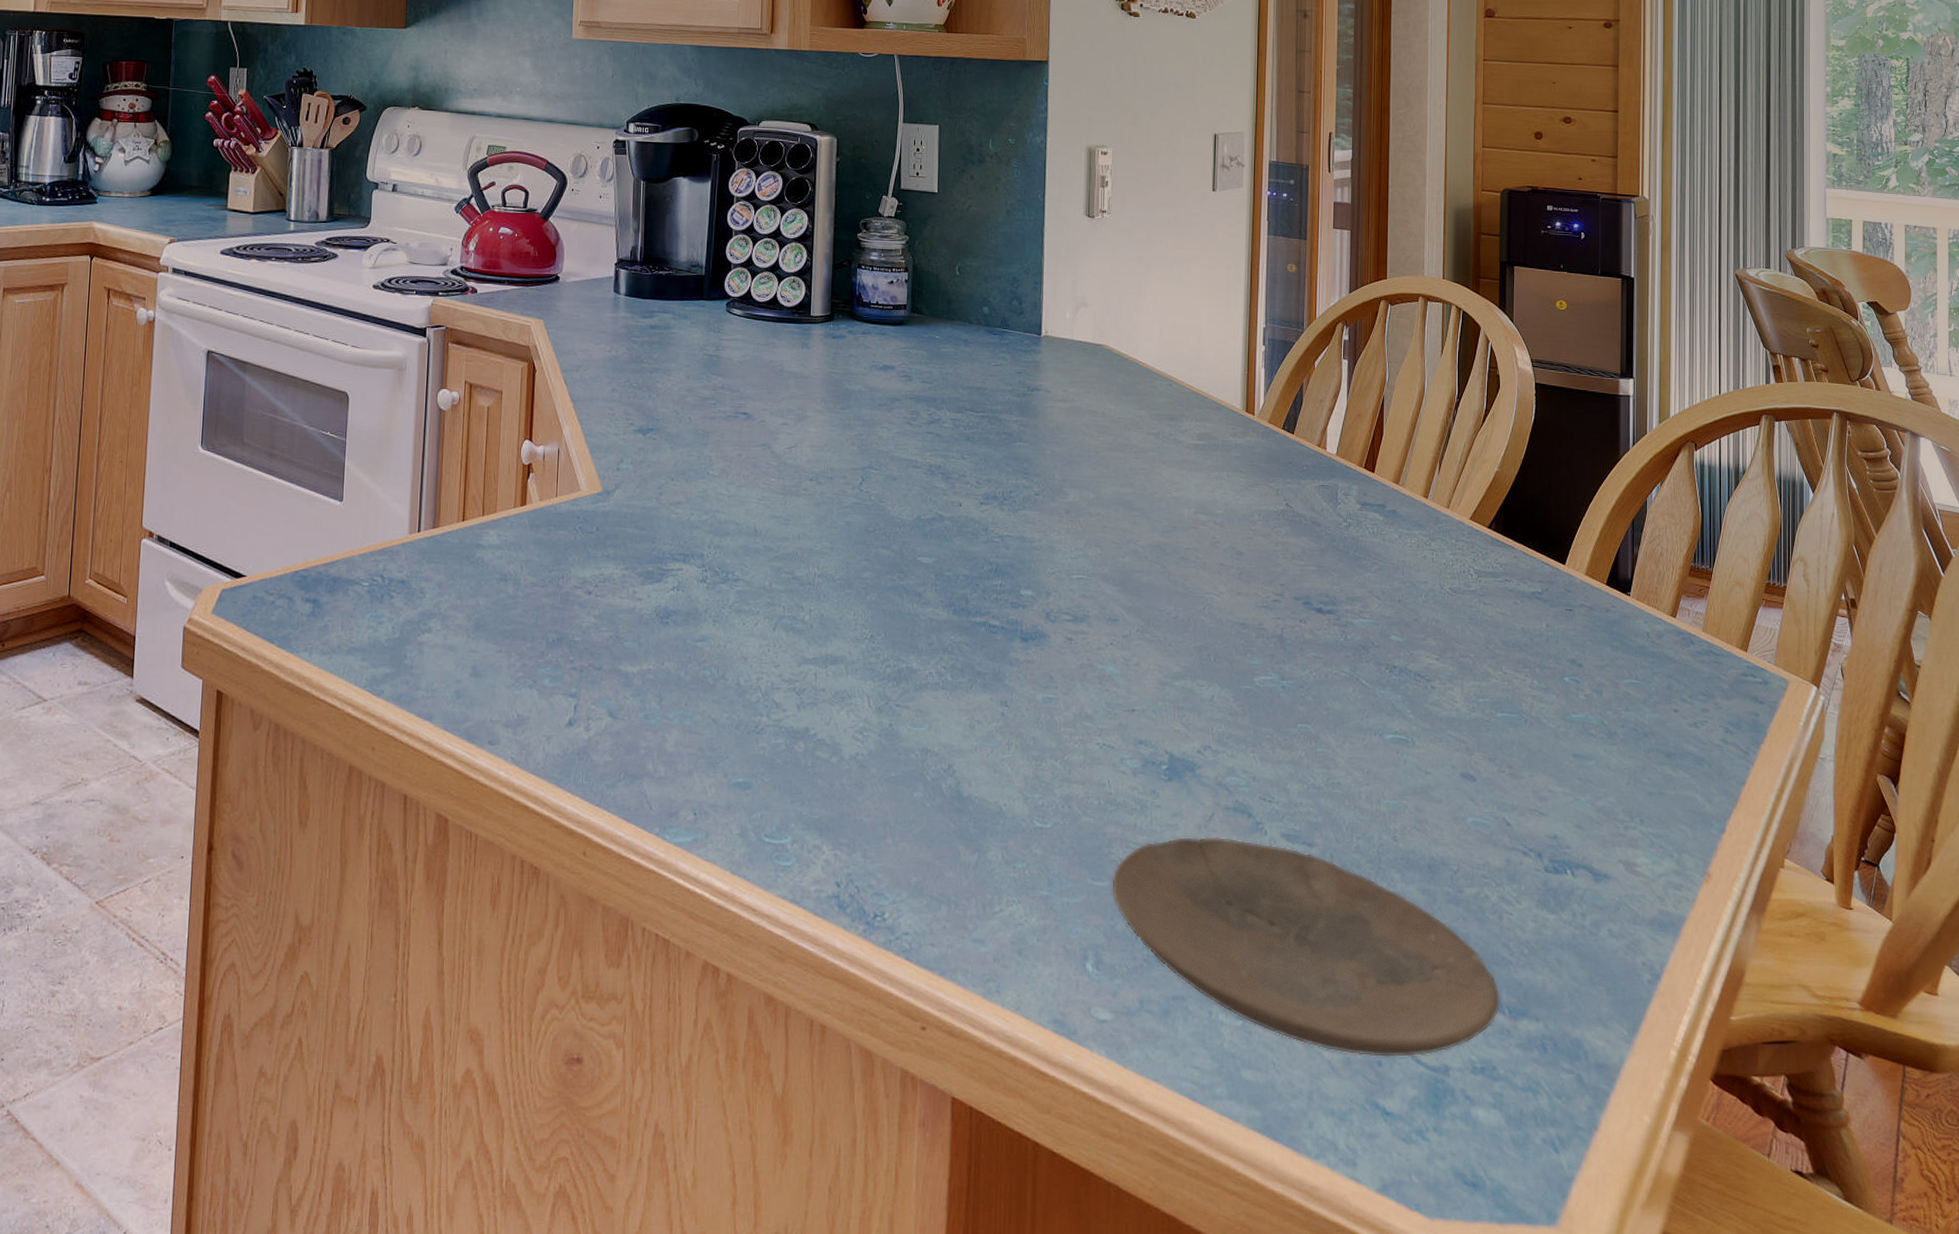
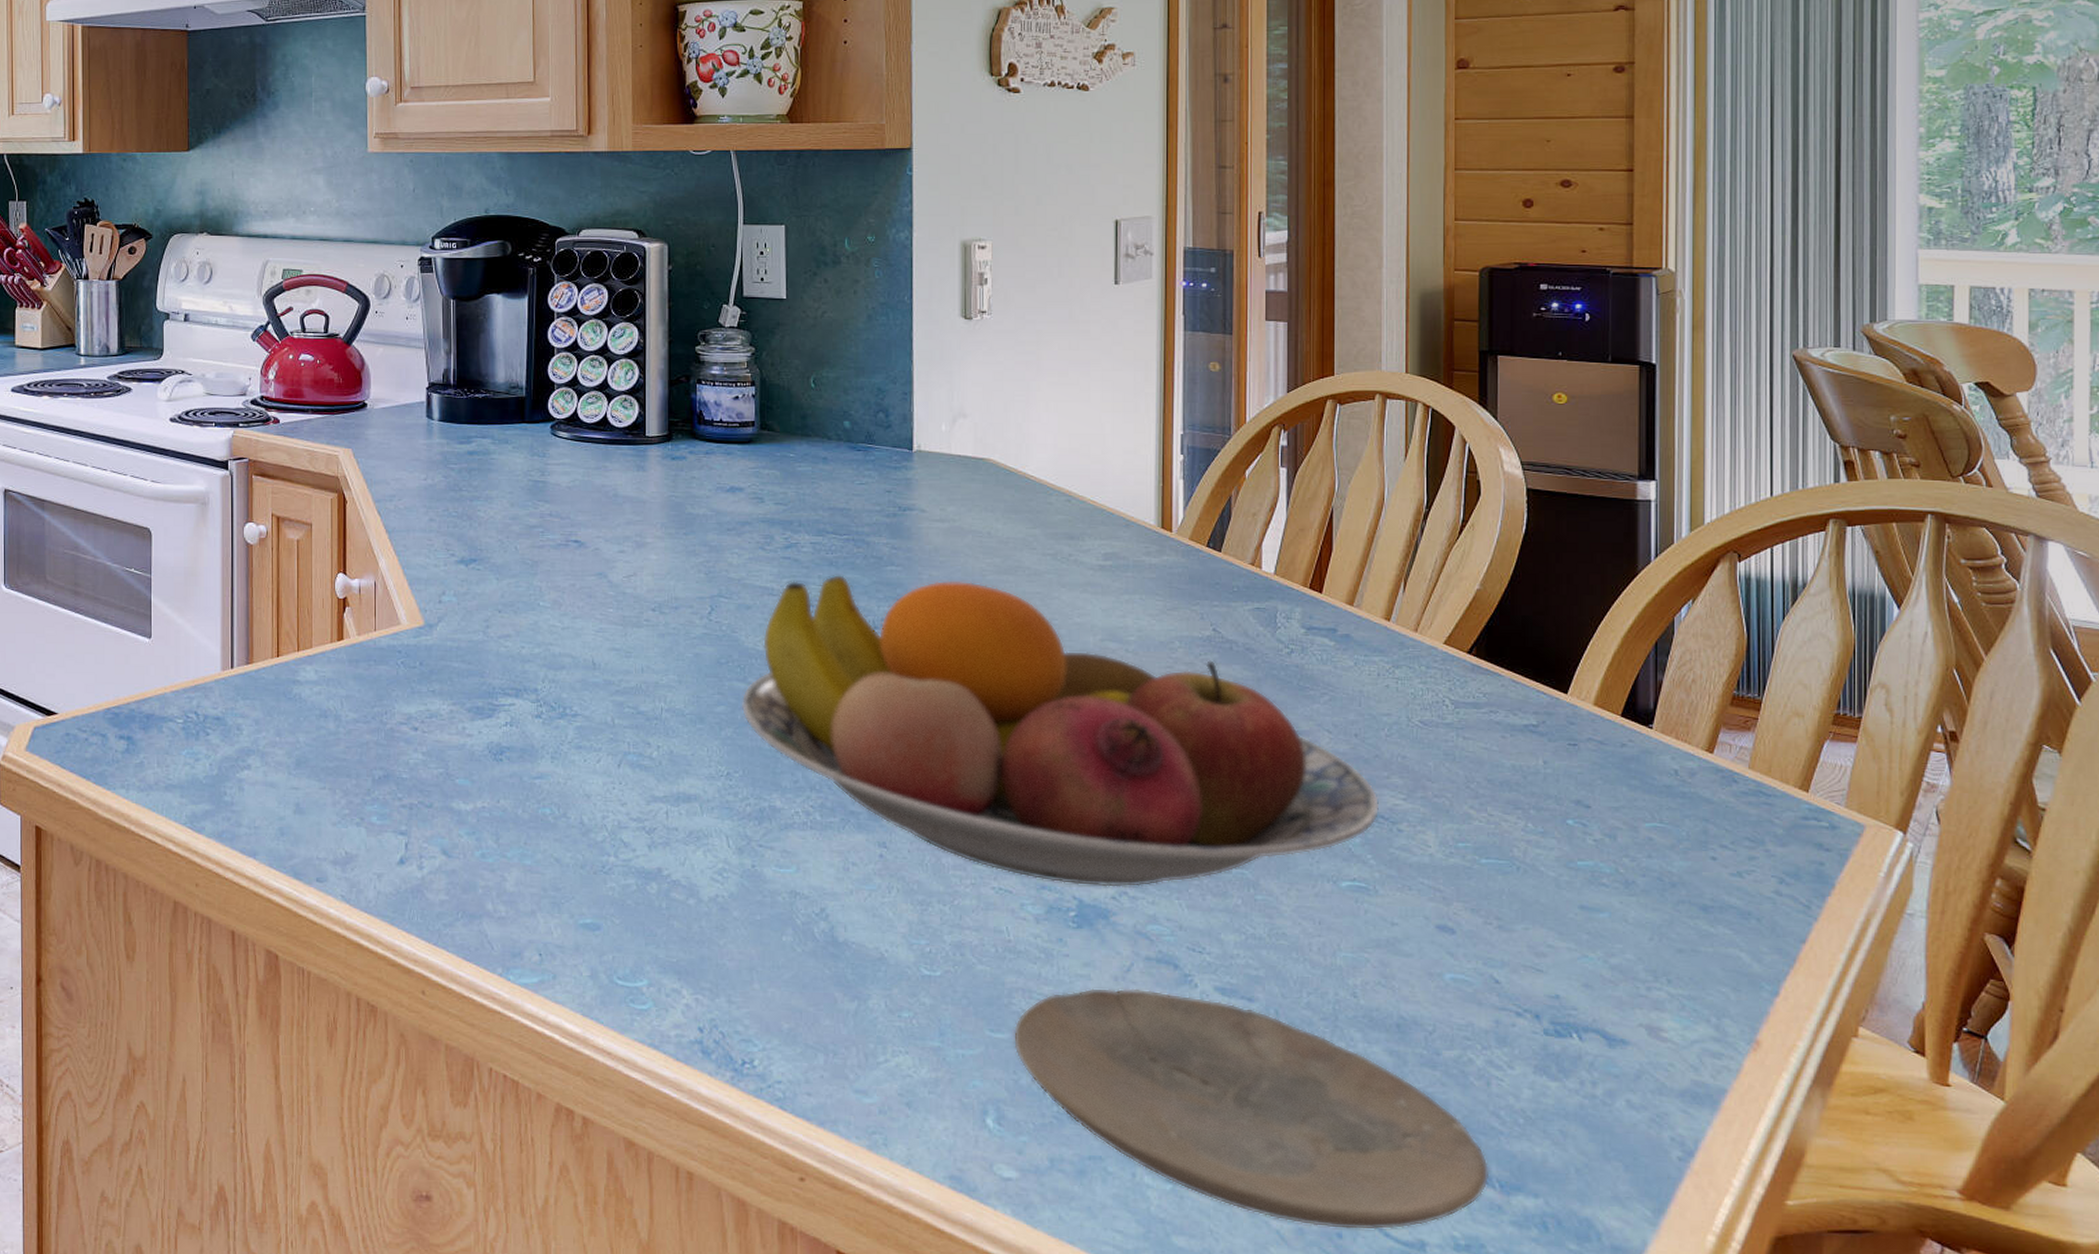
fruit bowl: none [885,448,1418,742] -> present [741,574,1380,888]

